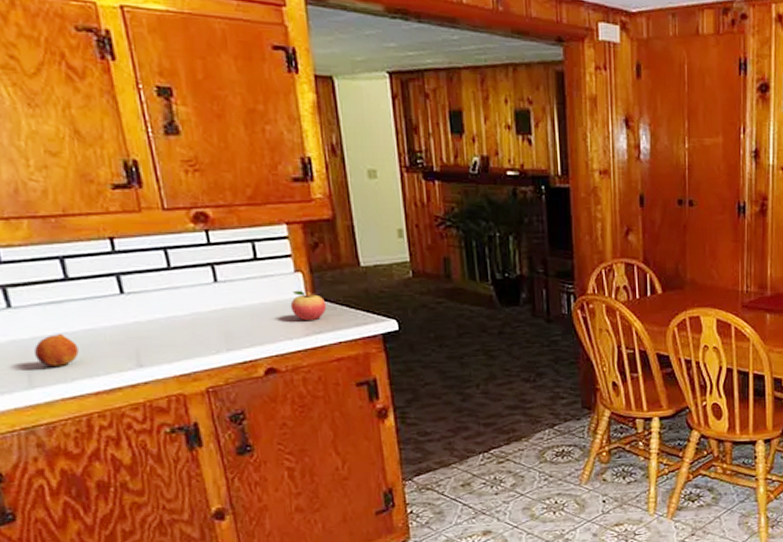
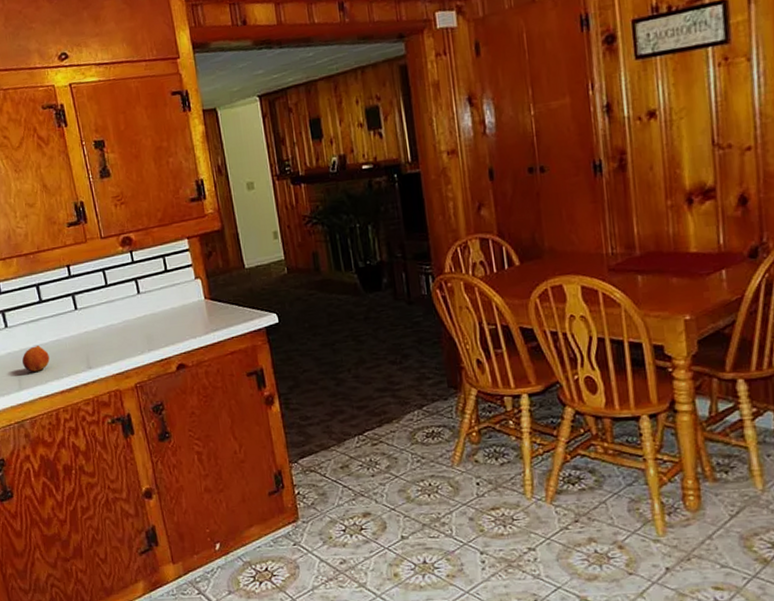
fruit: present [290,290,327,320] -> none [193,294,221,320]

